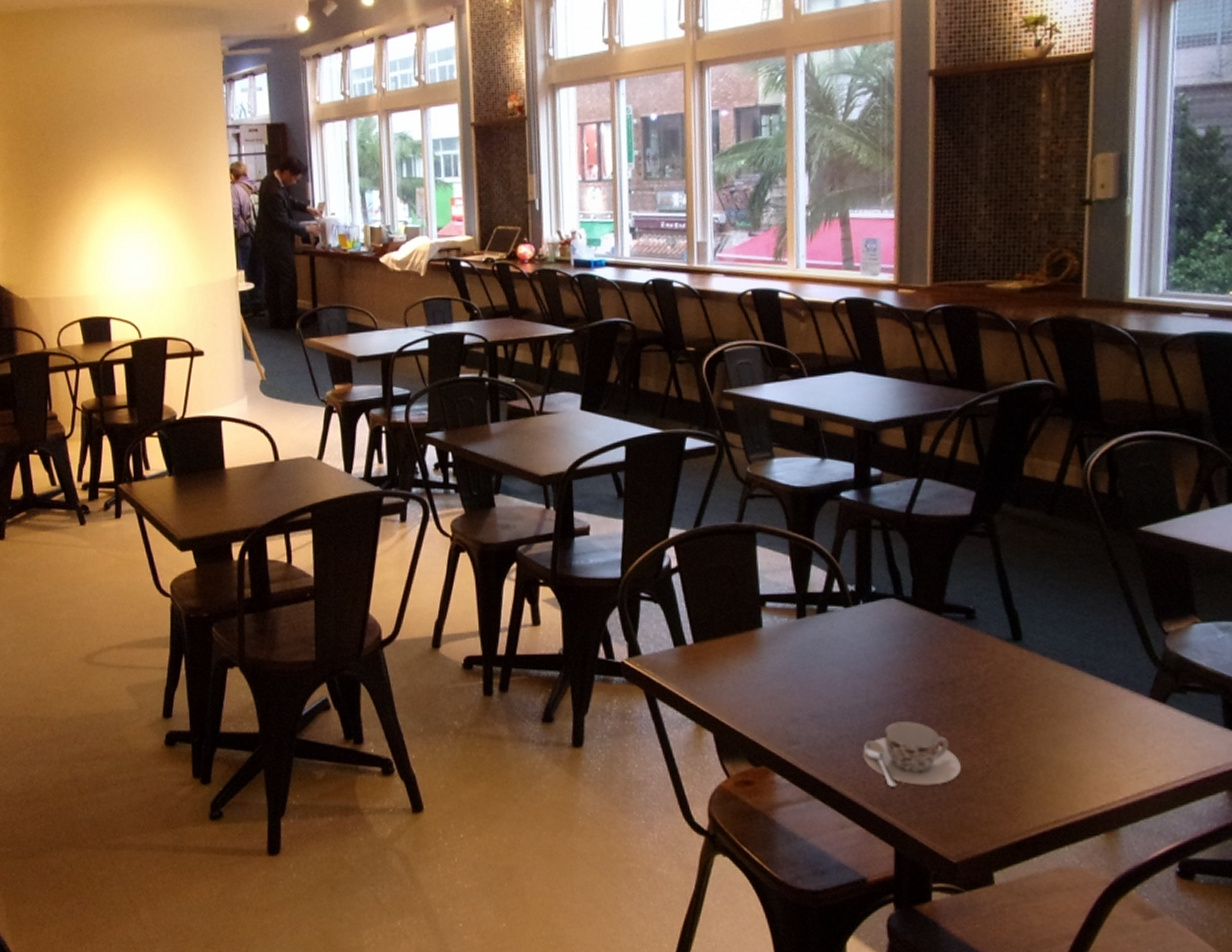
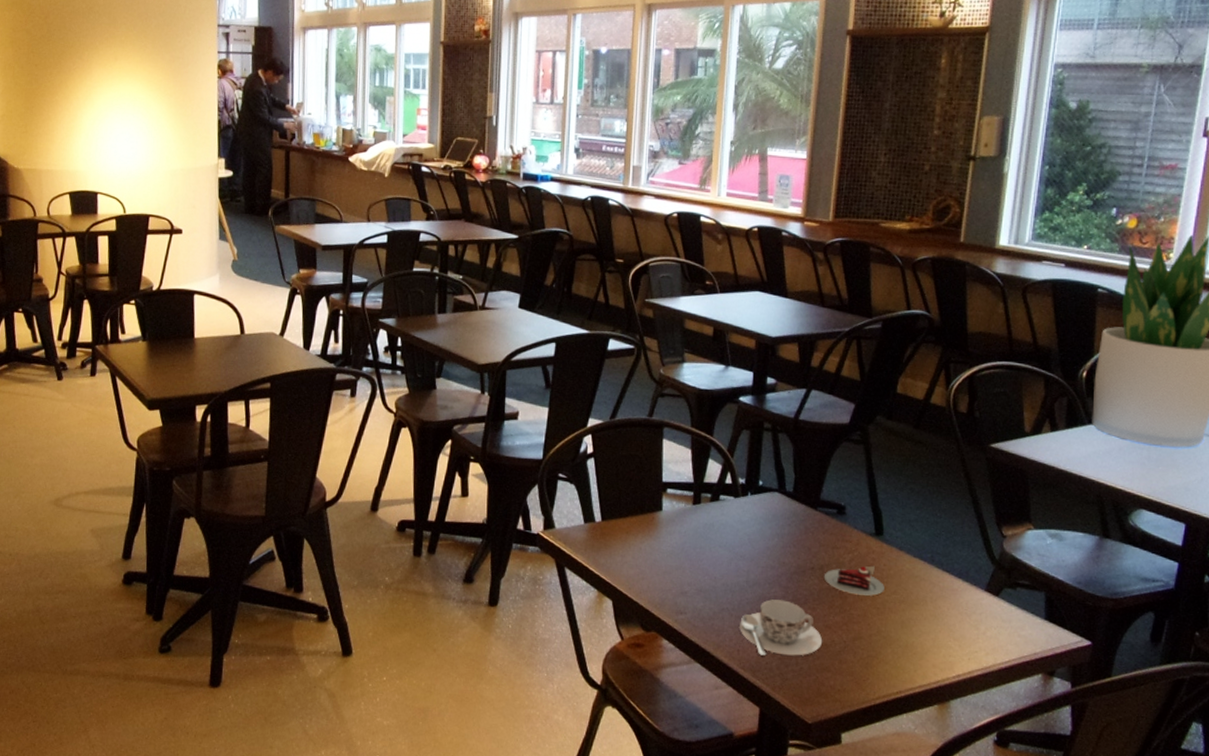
cake slice: none [956,676,1029,711] -> present [823,565,884,596]

